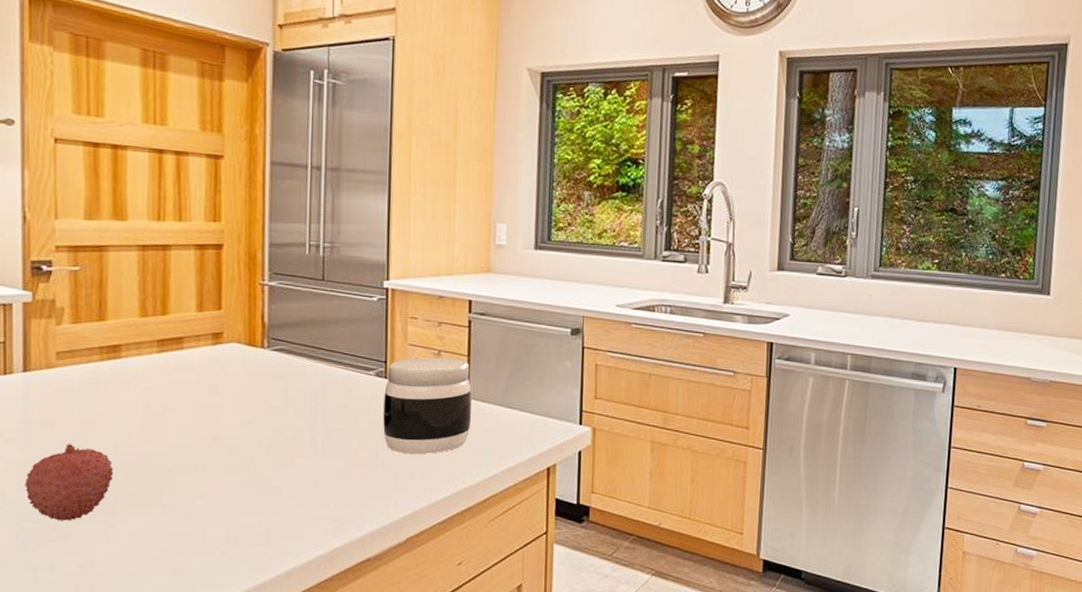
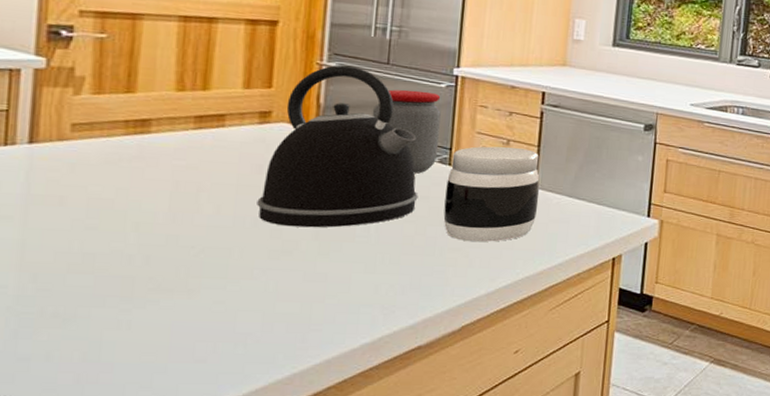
fruit: present [25,443,114,521] -> none [21,222,133,306]
kettle: none [216,284,359,444] -> present [257,65,418,228]
jar: none [311,305,374,388] -> present [372,89,441,174]

